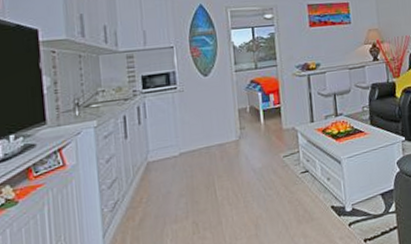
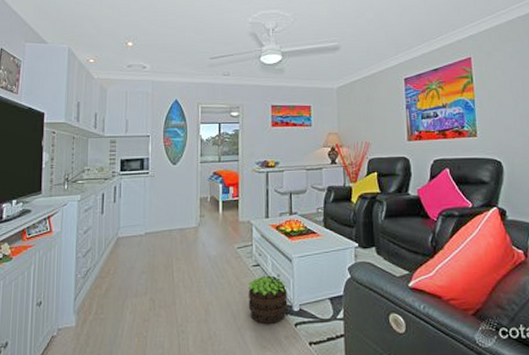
potted plant: none [298,180,340,230] -> present [248,275,288,325]

